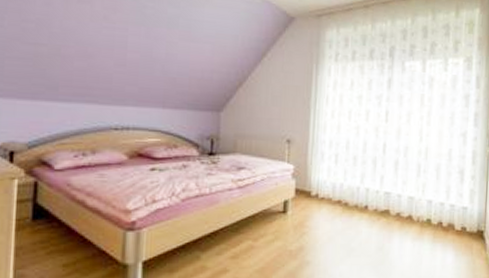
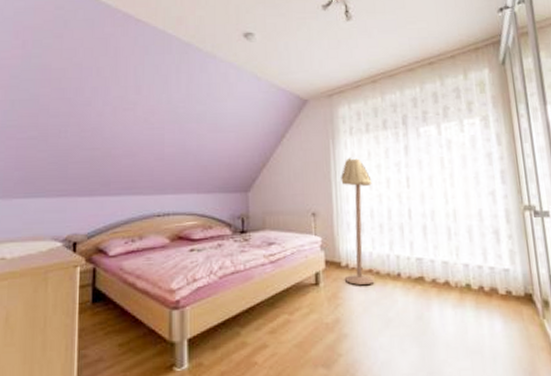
floor lamp: none [314,85,351,215] -> present [341,157,375,285]

